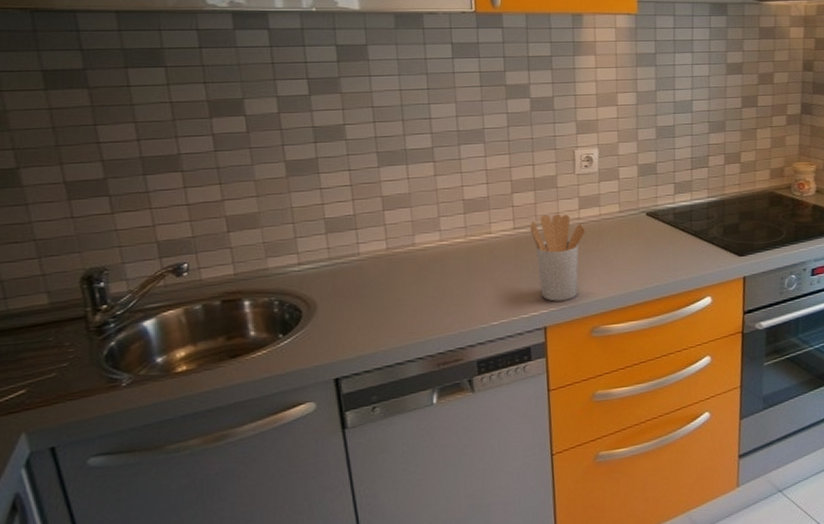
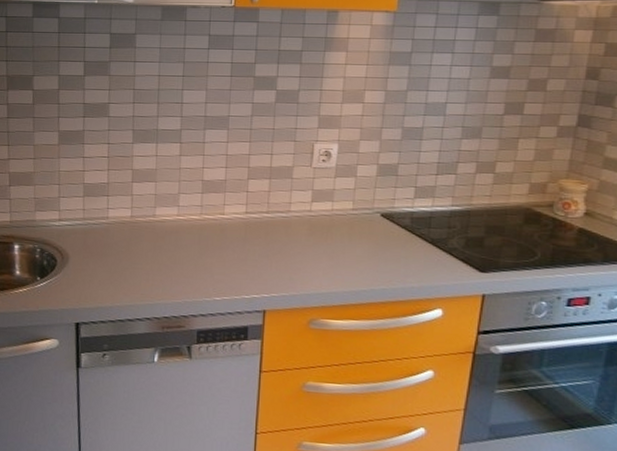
utensil holder: present [530,214,586,302] -> none [261,203,316,289]

